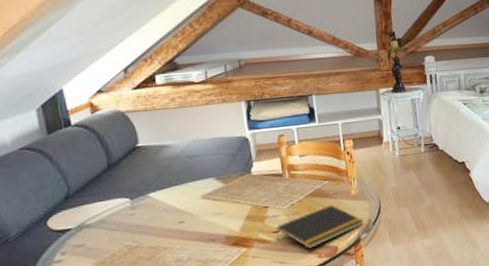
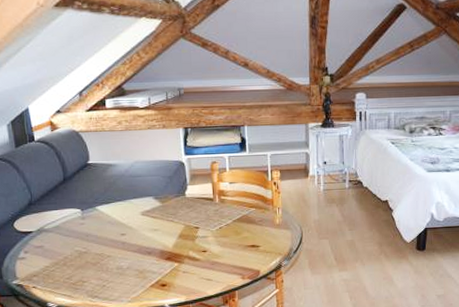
notepad: present [276,205,364,249] -> none [205,231,285,270]

